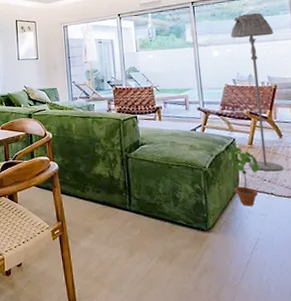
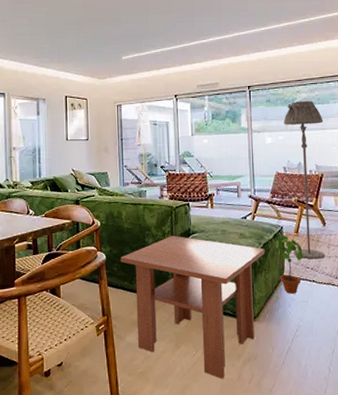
coffee table: none [72,146,217,288] -> present [120,235,265,379]

